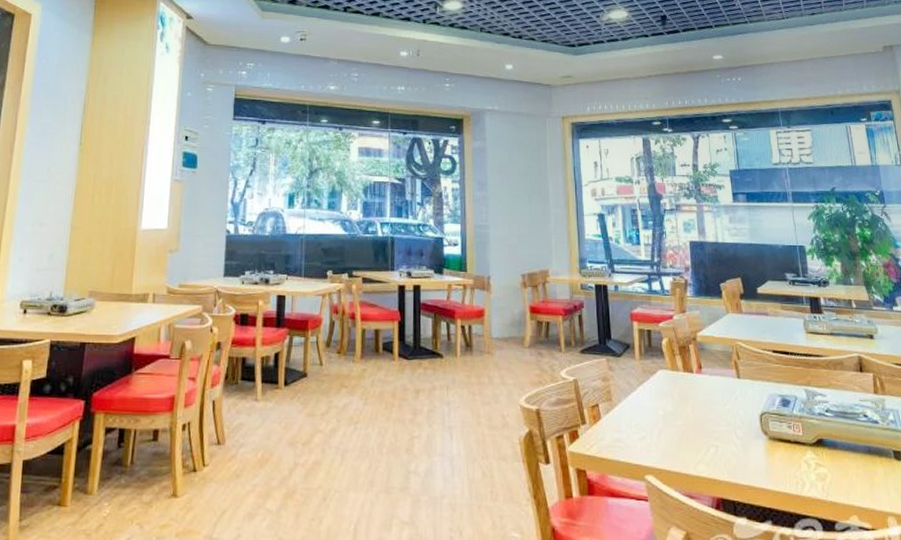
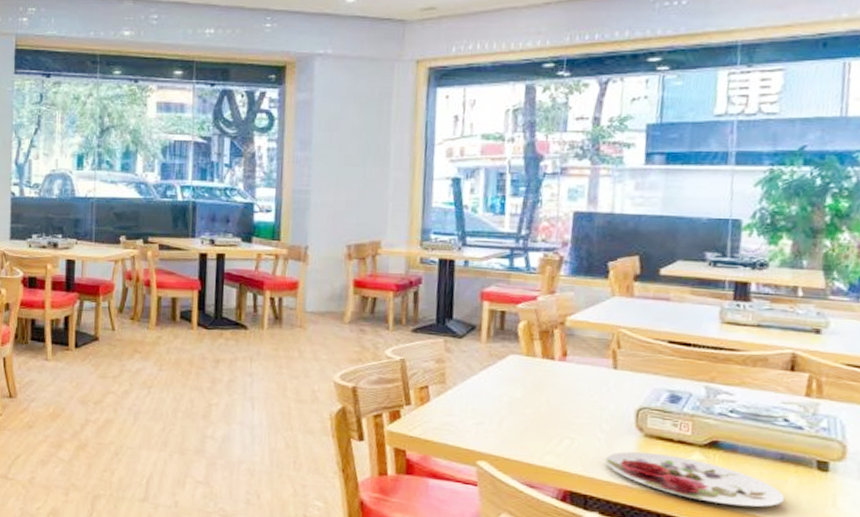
plate: none [744,454,879,500] -> present [605,451,785,508]

